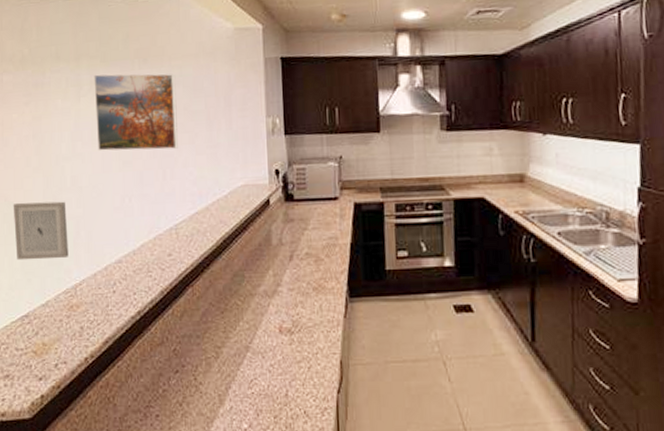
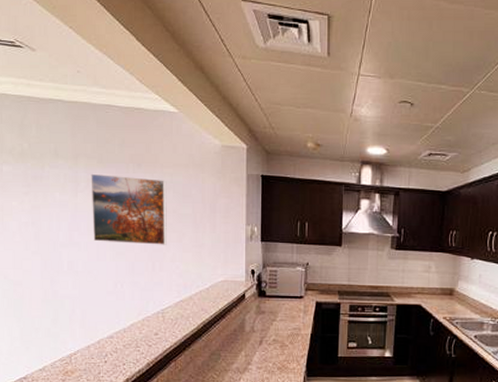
wall art: present [13,201,69,261] -> none [12,281,65,332]

